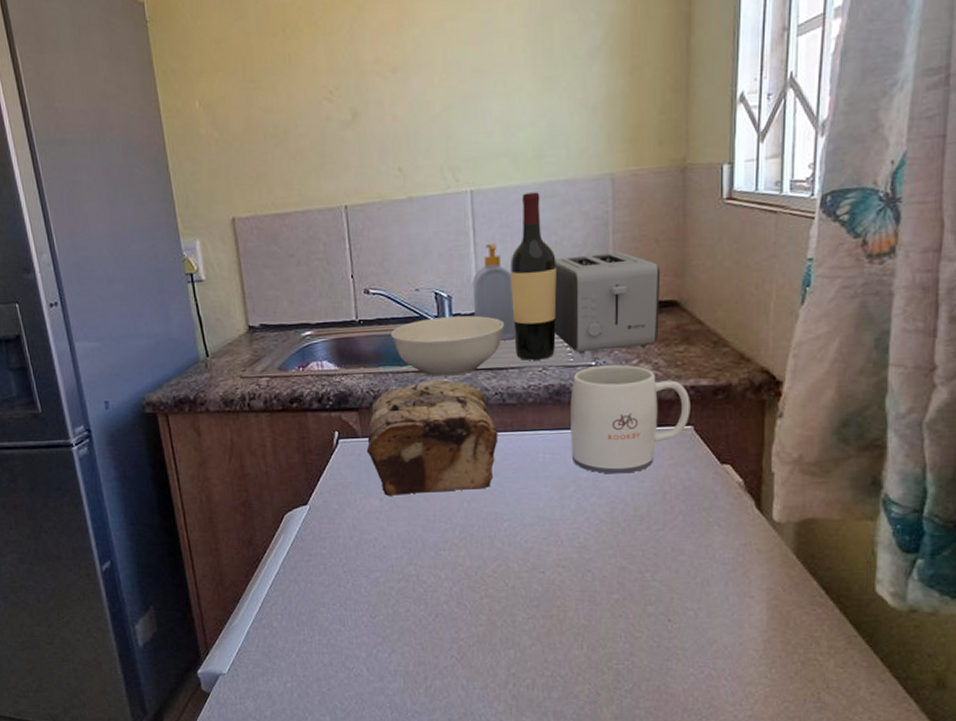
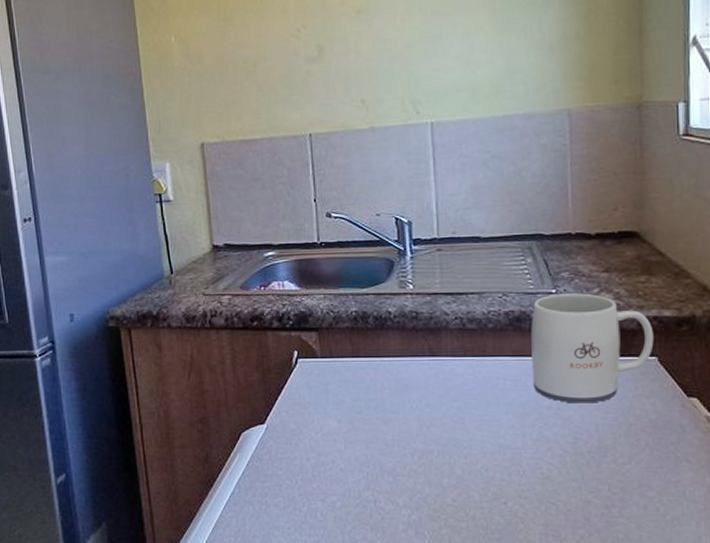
bread loaf: present [366,379,498,496] -> none [325,302,458,417]
bowl: present [391,315,505,377] -> none [351,241,465,300]
soap bottle: present [472,243,516,341] -> none [432,172,475,266]
wine bottle: present [511,192,557,360] -> none [470,125,516,286]
toaster: present [554,251,661,354] -> none [513,183,620,282]

